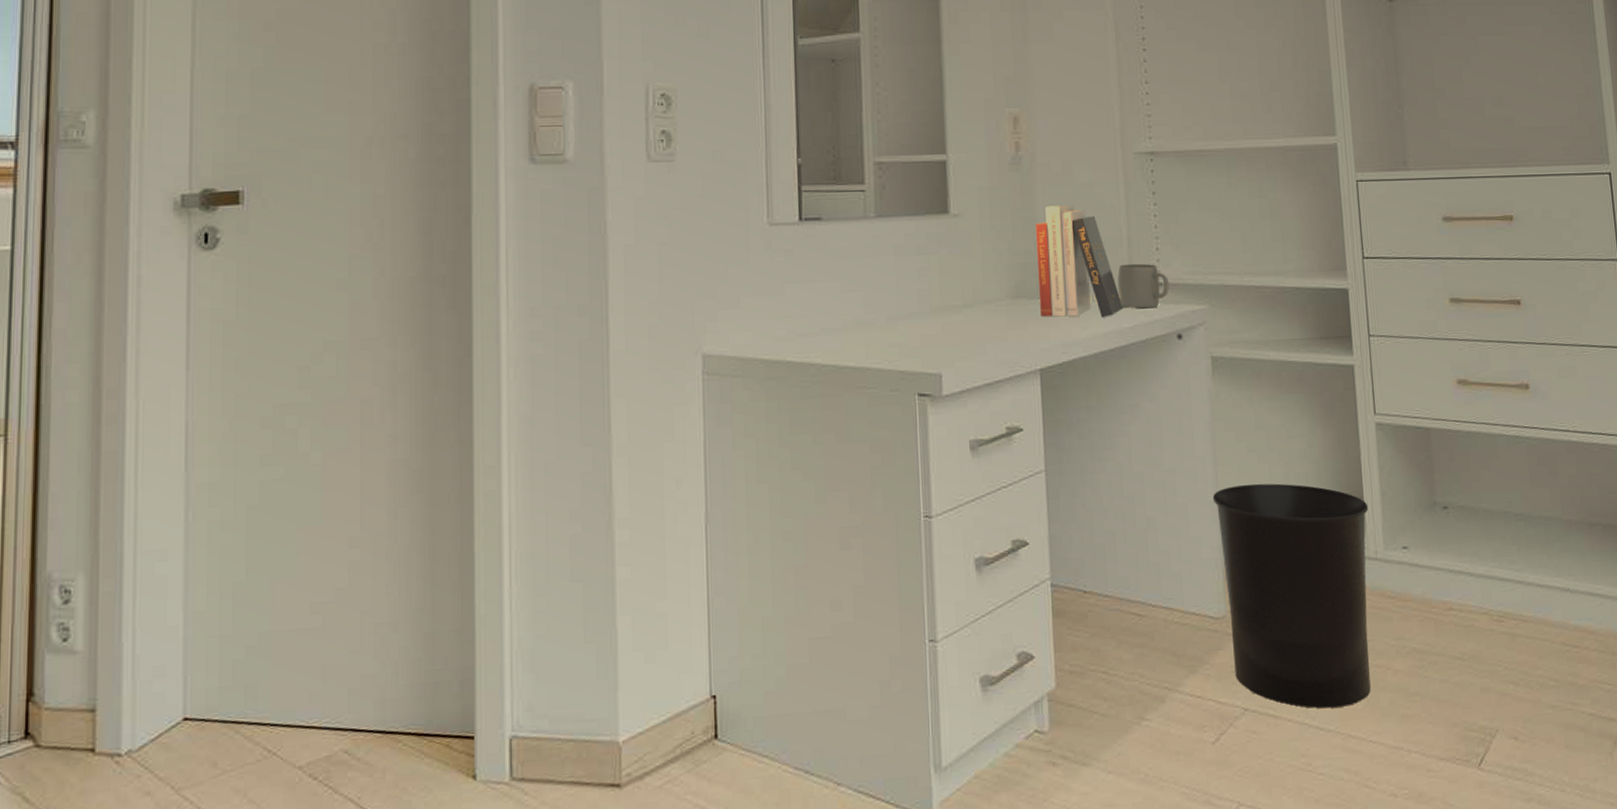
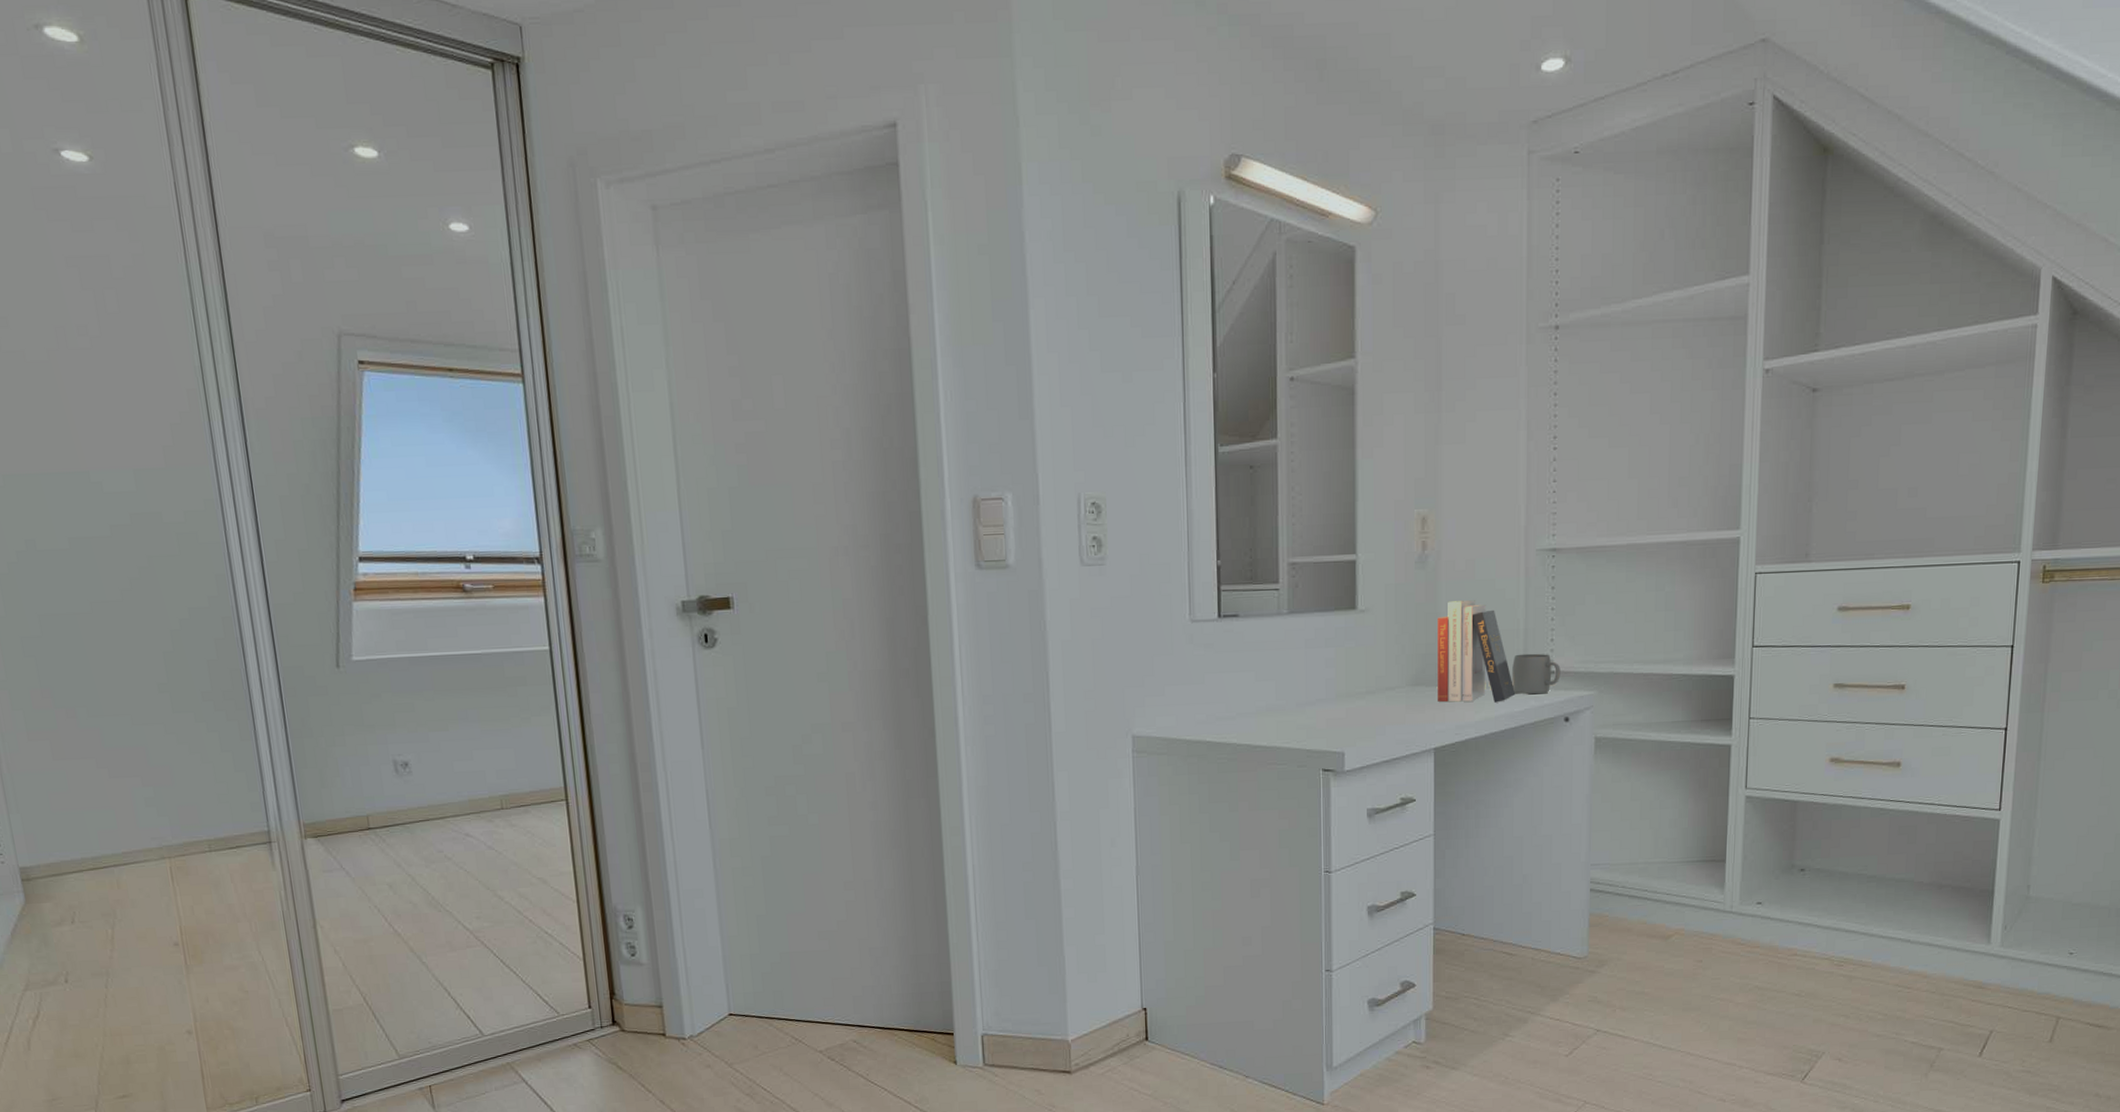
waste bin: present [1212,483,1371,709] -> none [1584,847,1730,1032]

